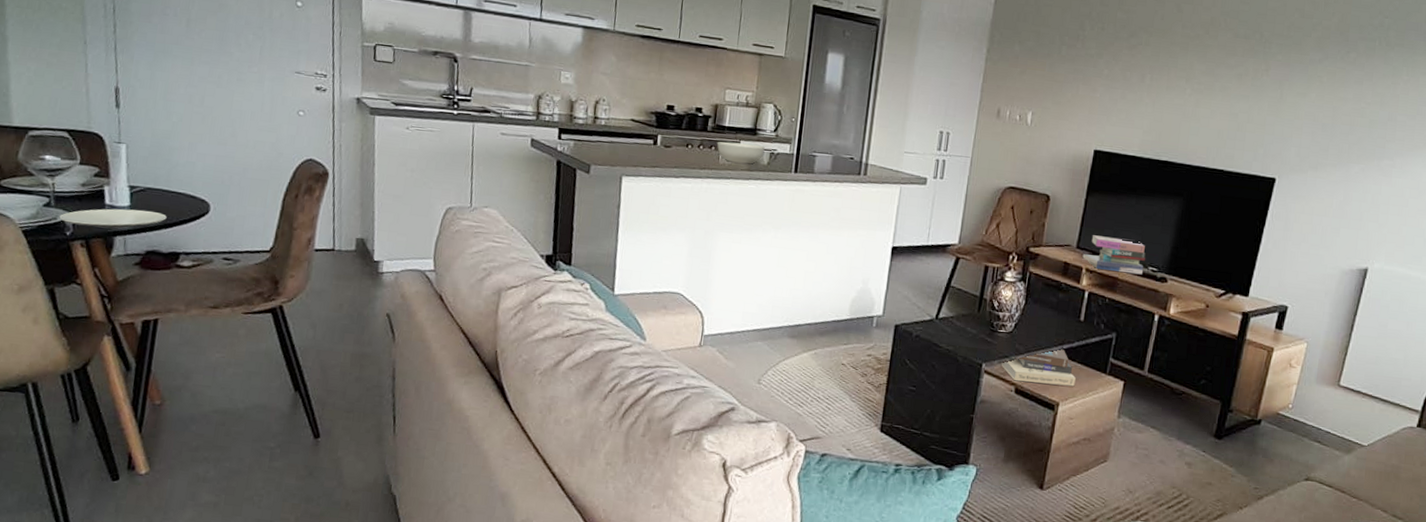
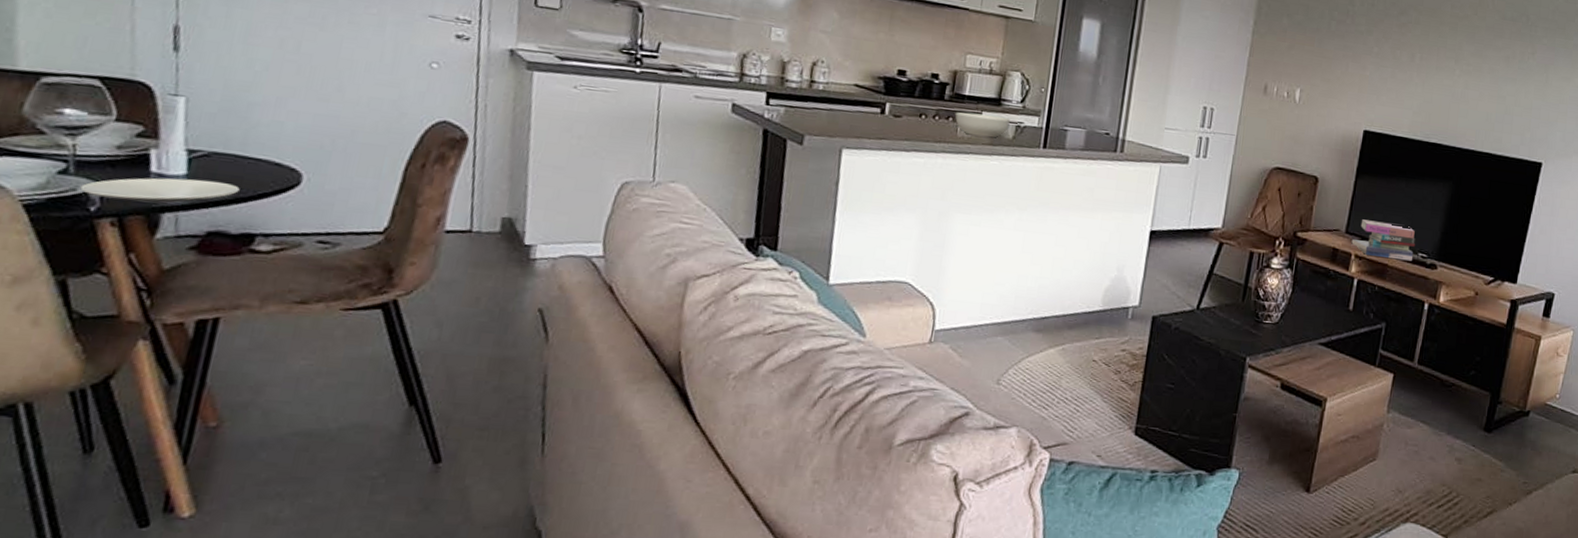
books: present [1001,349,1076,387] -> none [1266,341,1344,381]

